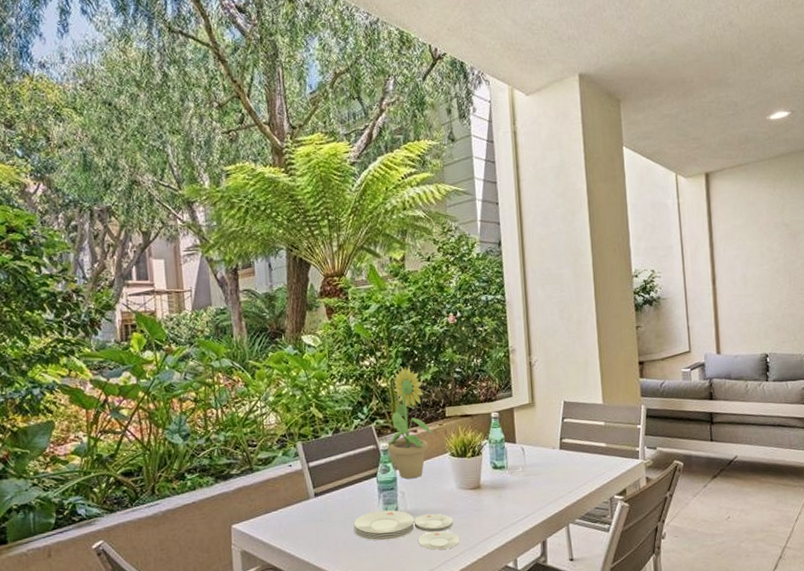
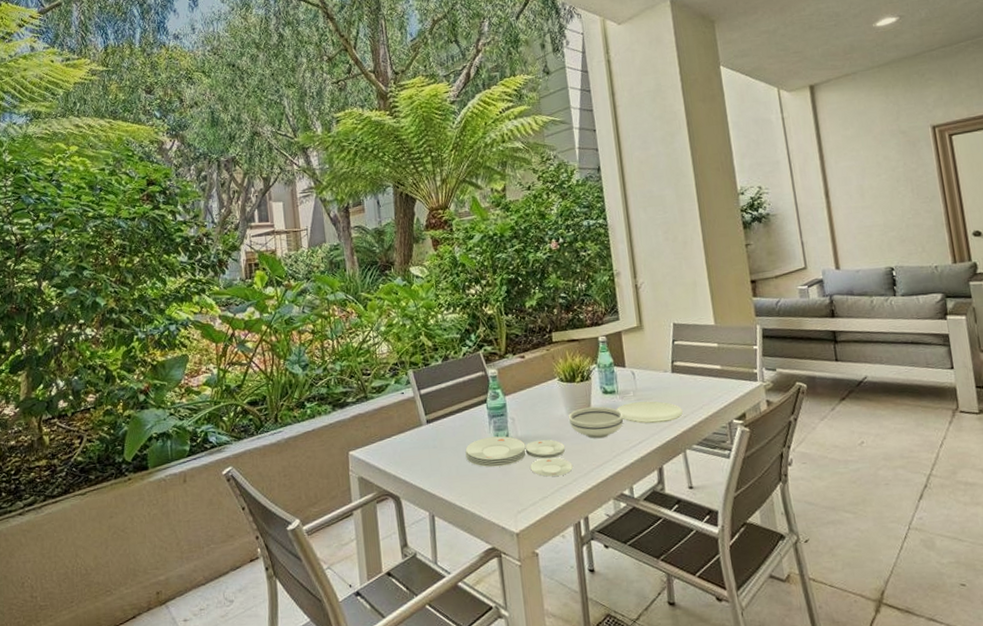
sunflower: present [387,365,432,479] -> none [495,292,540,405]
bowl: none [458,481,512,513] -> present [568,406,624,439]
plate: none [505,476,569,499] -> present [616,401,684,424]

